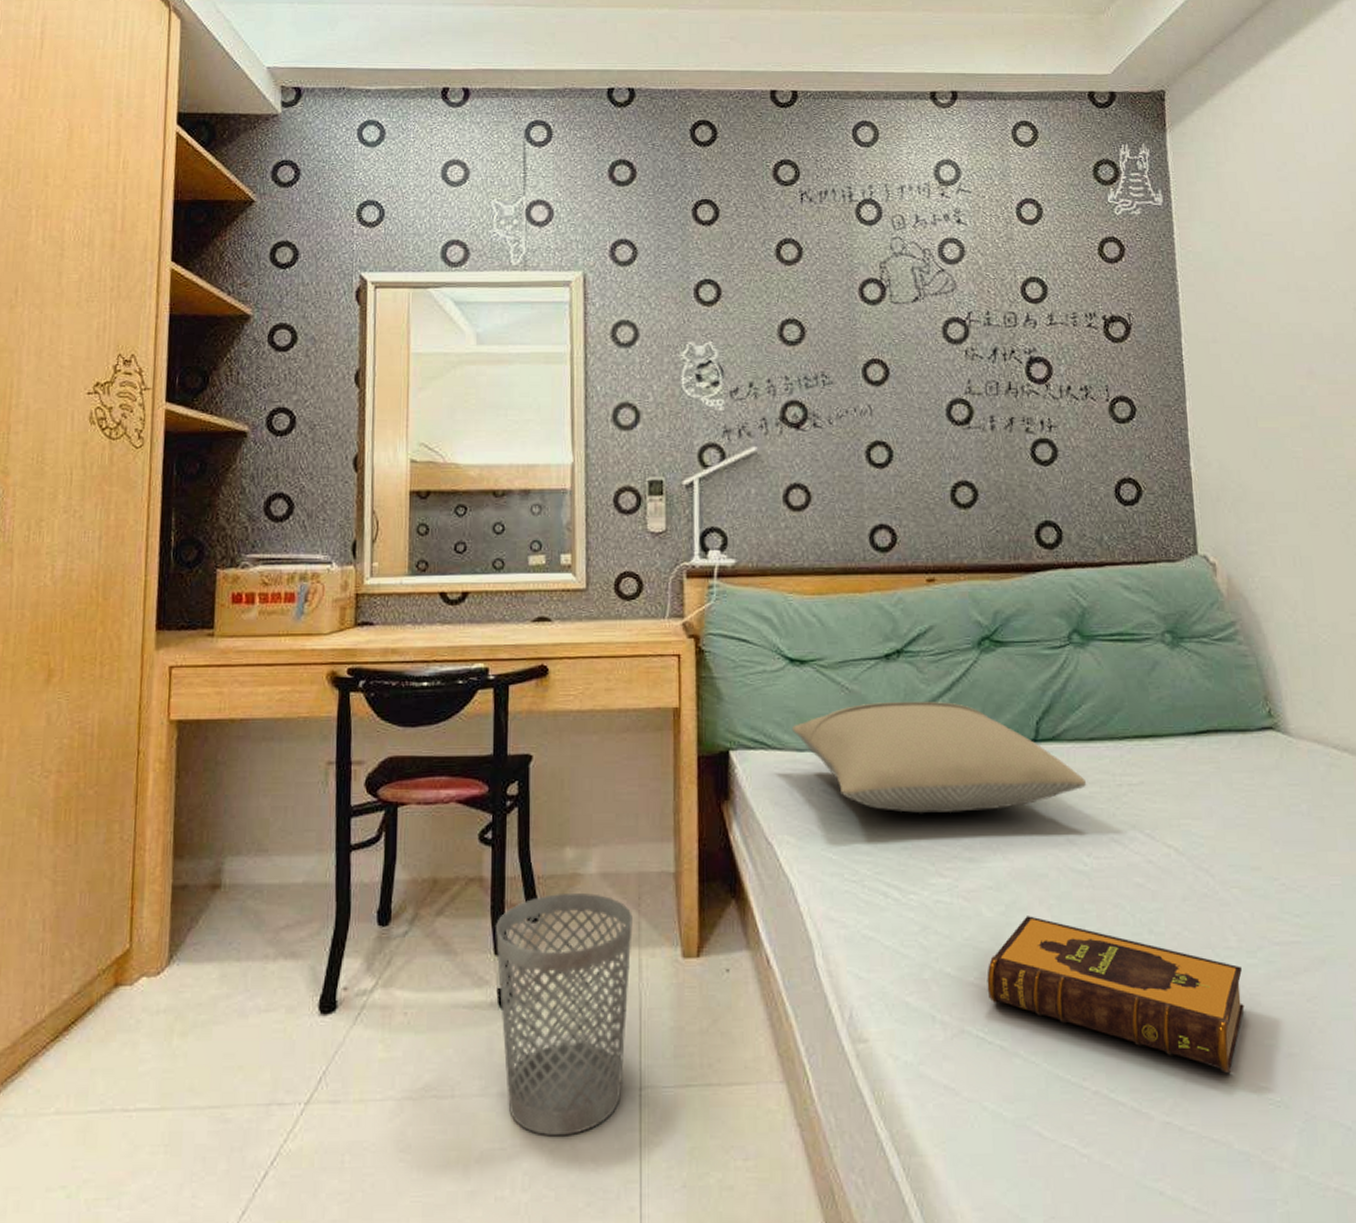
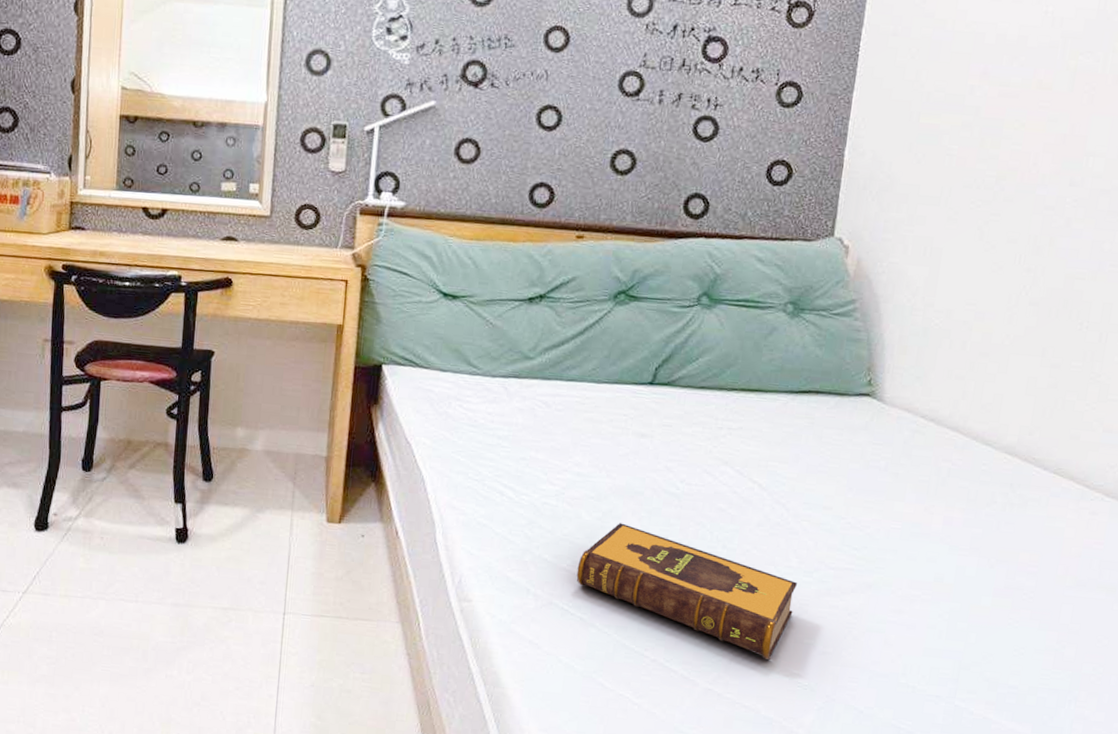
wastebasket: present [496,893,633,1136] -> none [176,462,289,640]
pillow: present [791,701,1087,814] -> none [438,337,692,436]

